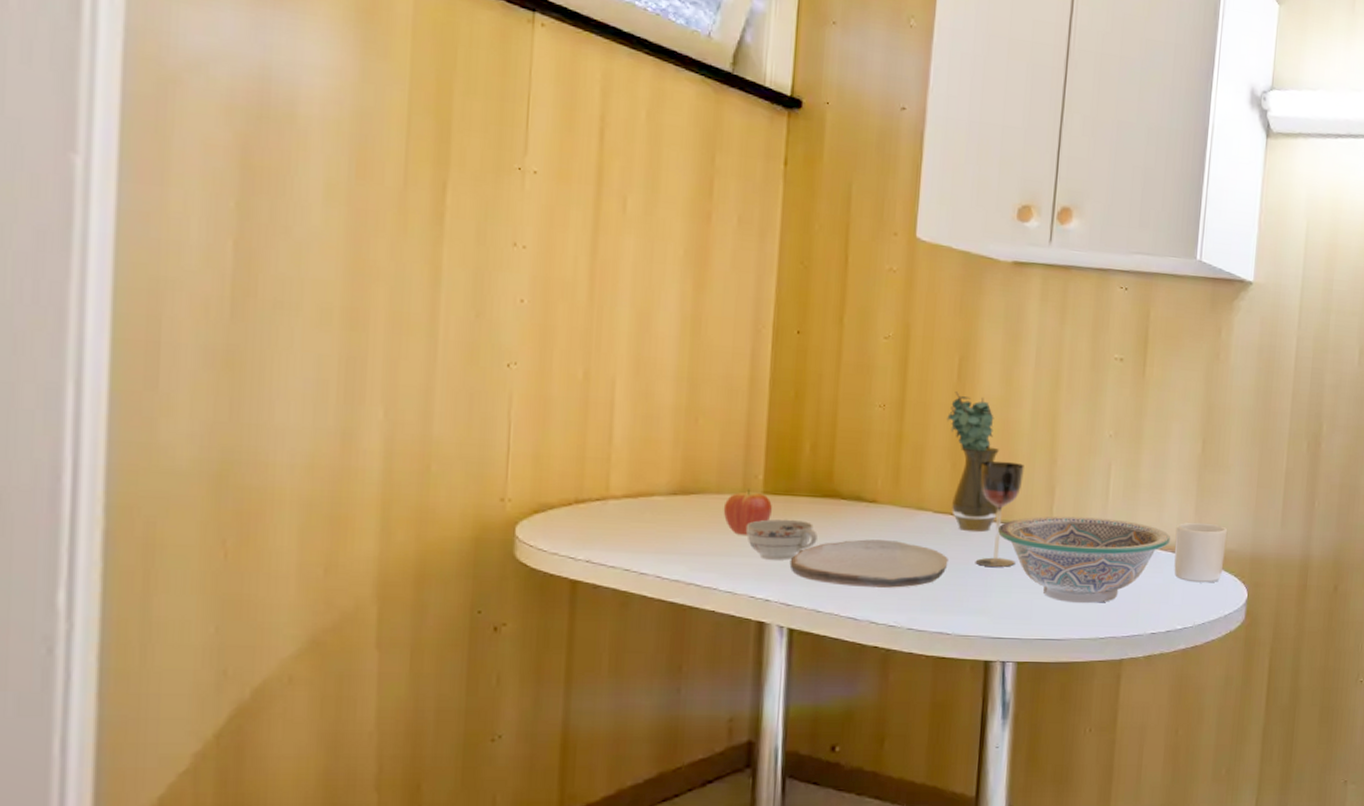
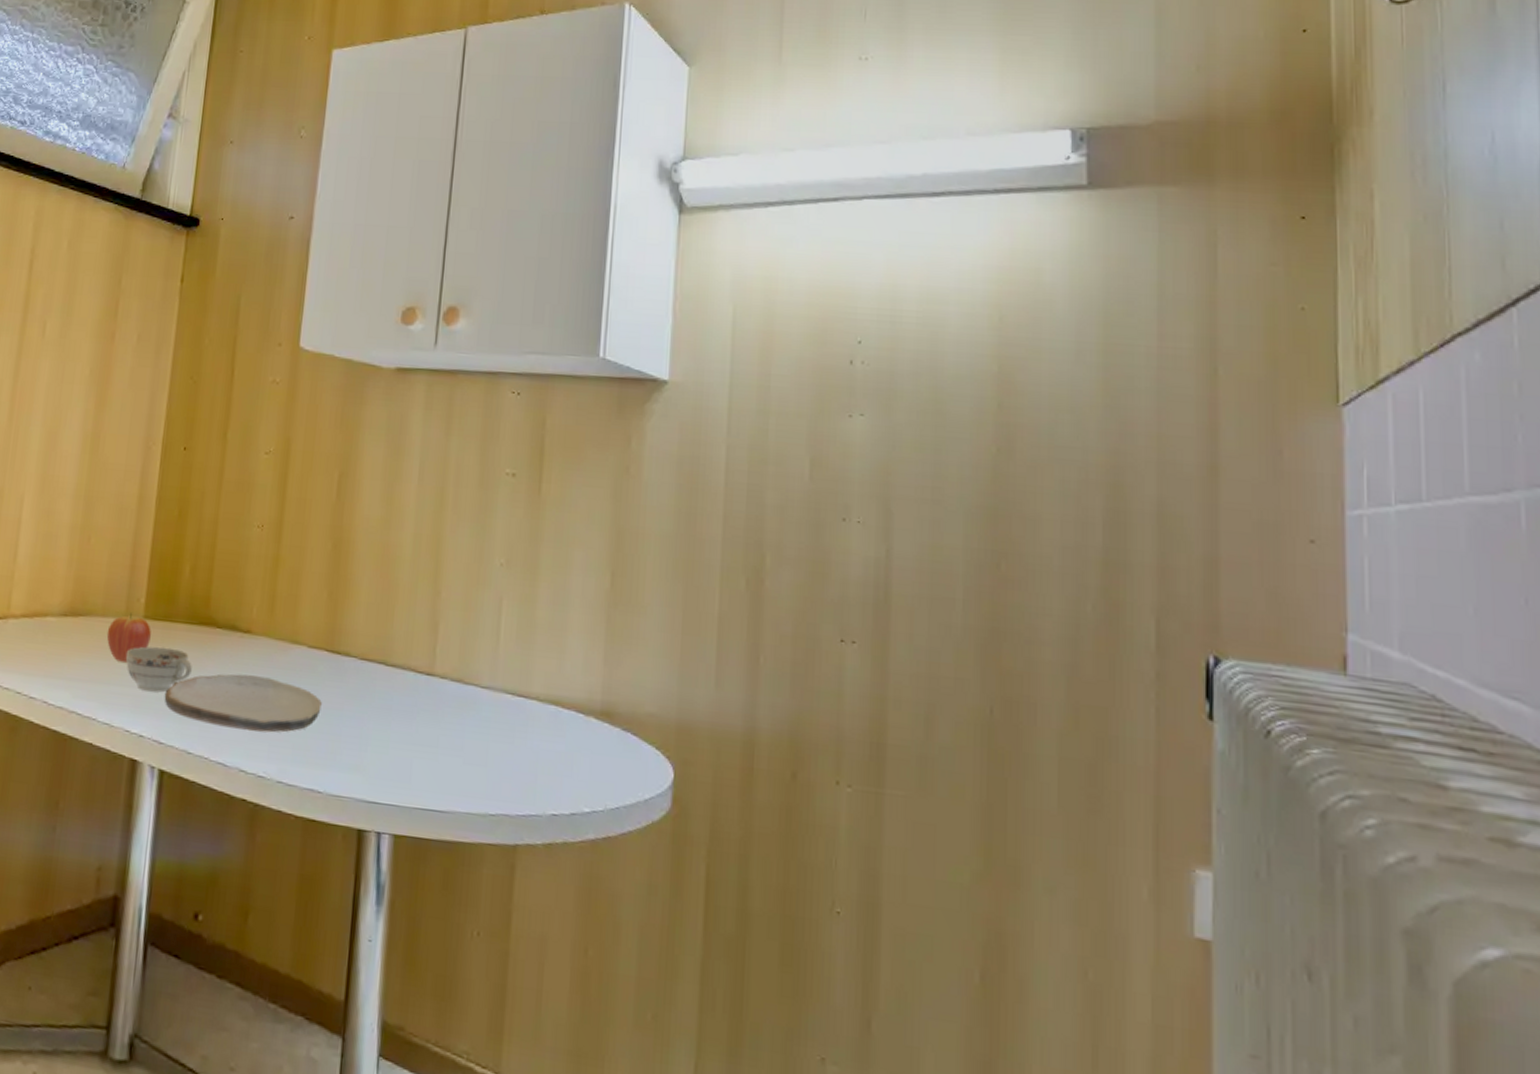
vase: present [947,392,999,533] -> none [324,511,378,674]
wineglass: present [975,461,1024,567] -> none [350,590,405,716]
bowl: present [997,516,1171,604] -> none [374,658,575,770]
mug: present [1174,522,1228,583] -> none [578,674,646,755]

